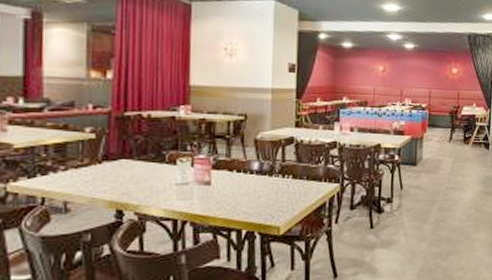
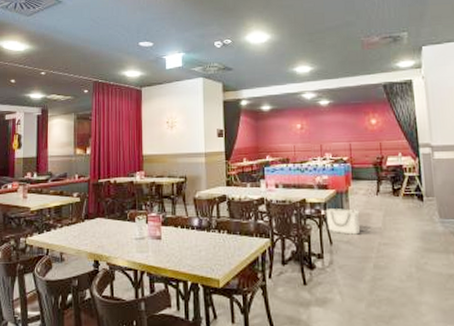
storage bin: none [399,154,432,180] -> present [325,209,361,235]

